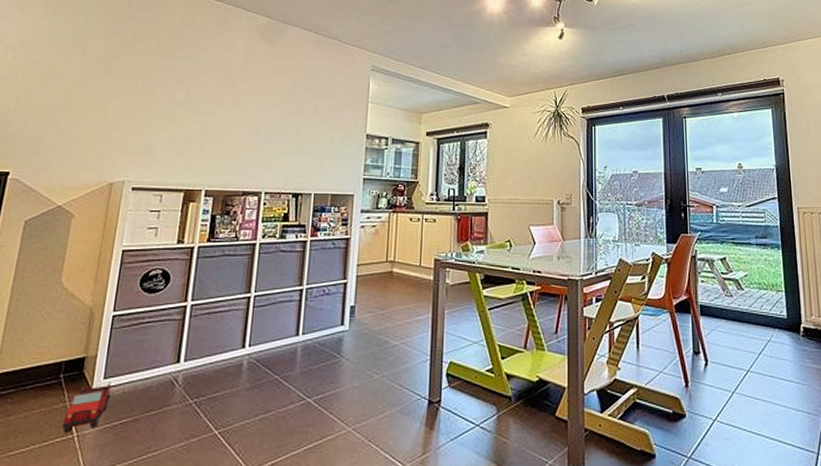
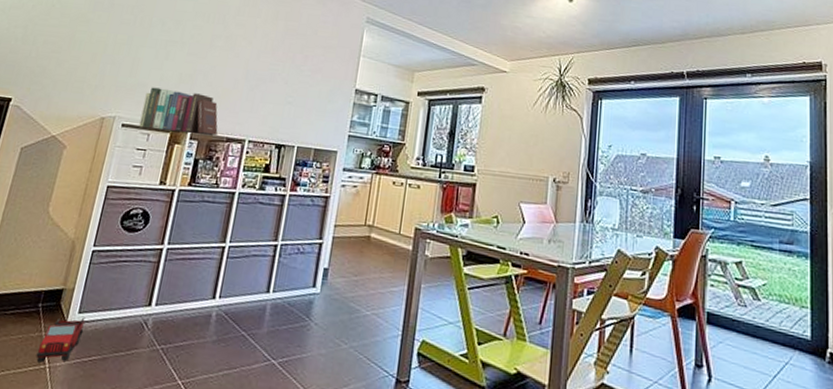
books: none [150,148,233,192] -> present [139,87,218,136]

